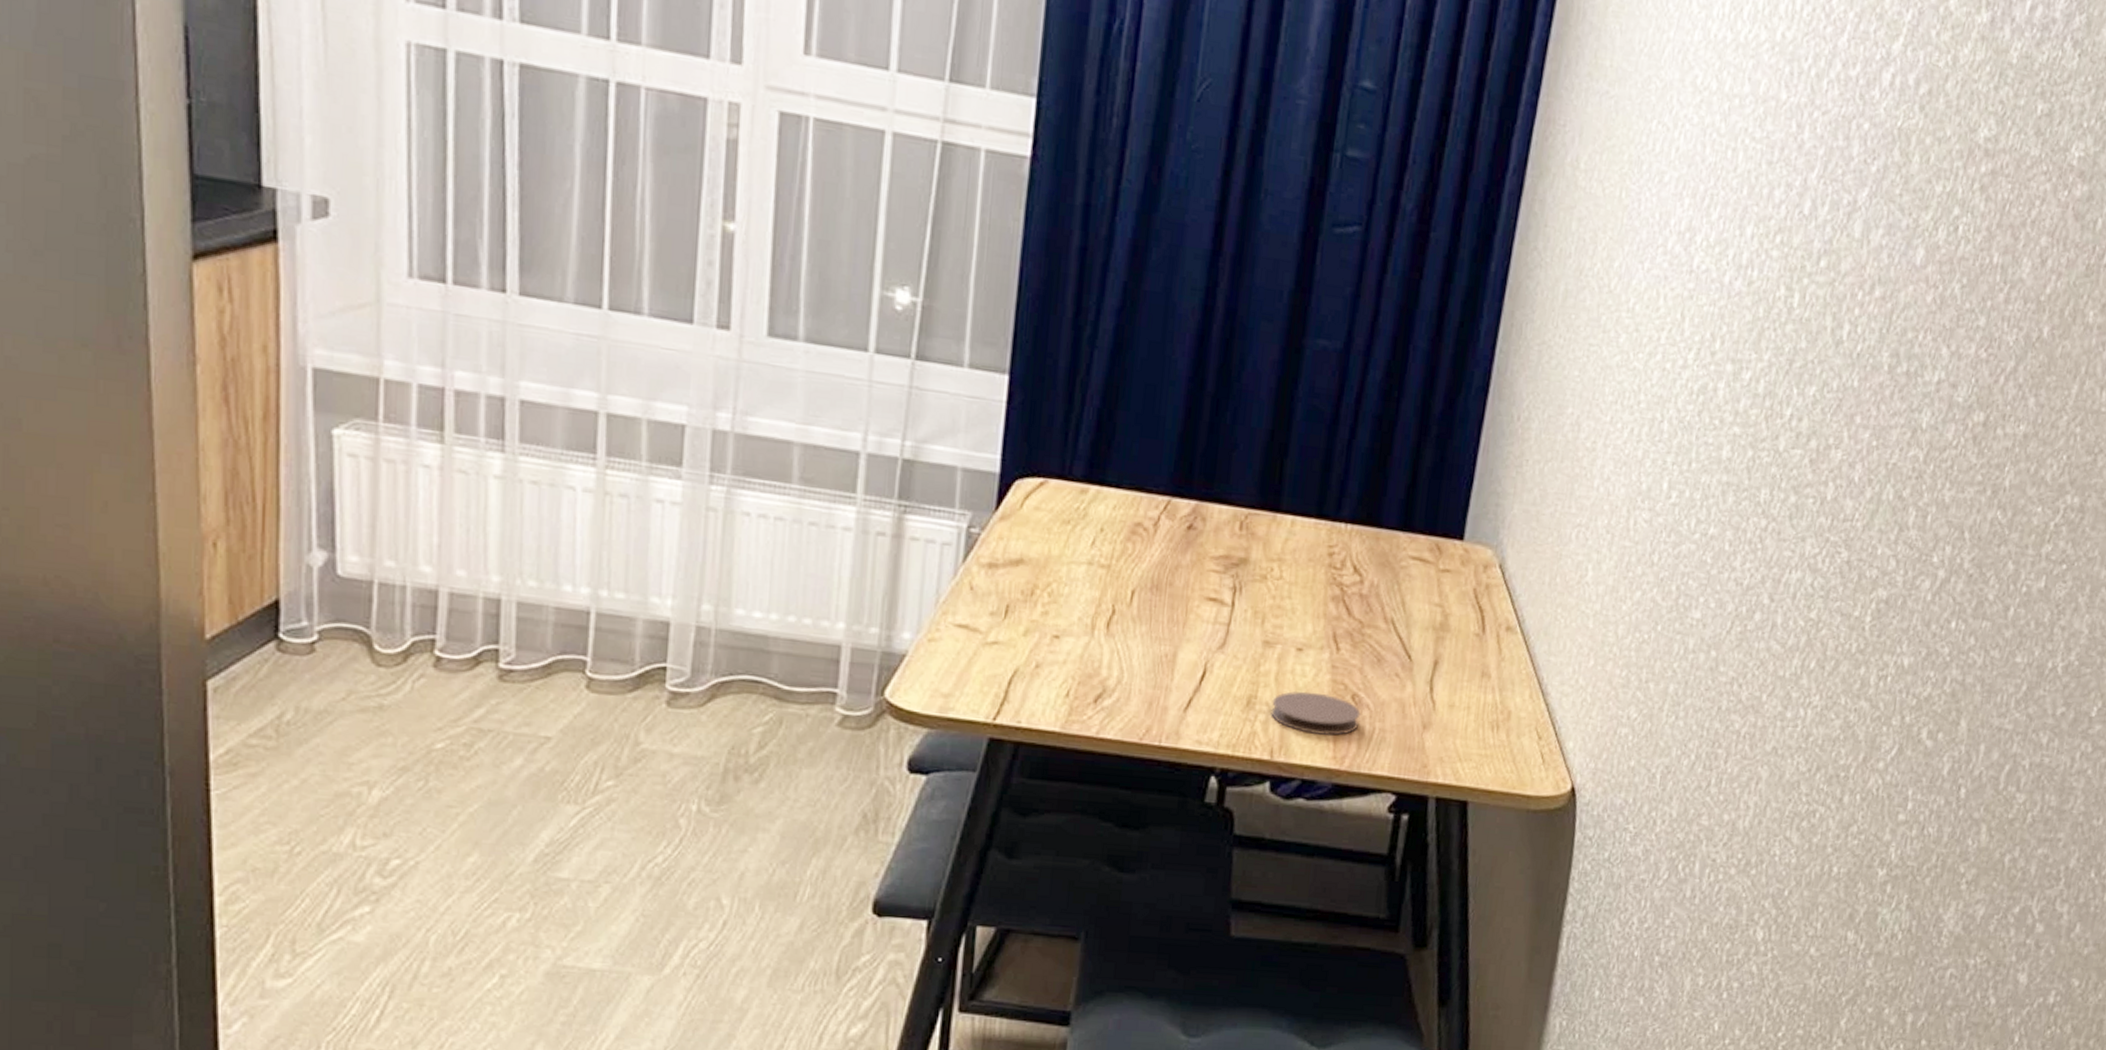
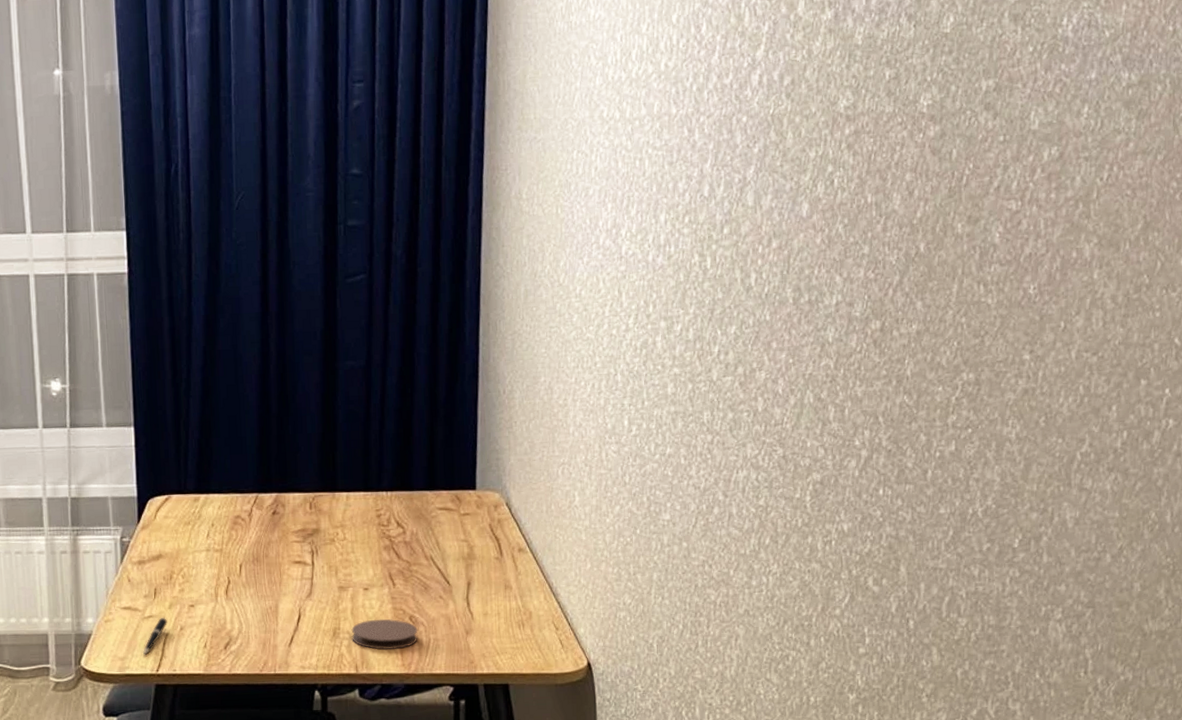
pen: none [976,646,1018,696] -> present [142,617,167,656]

